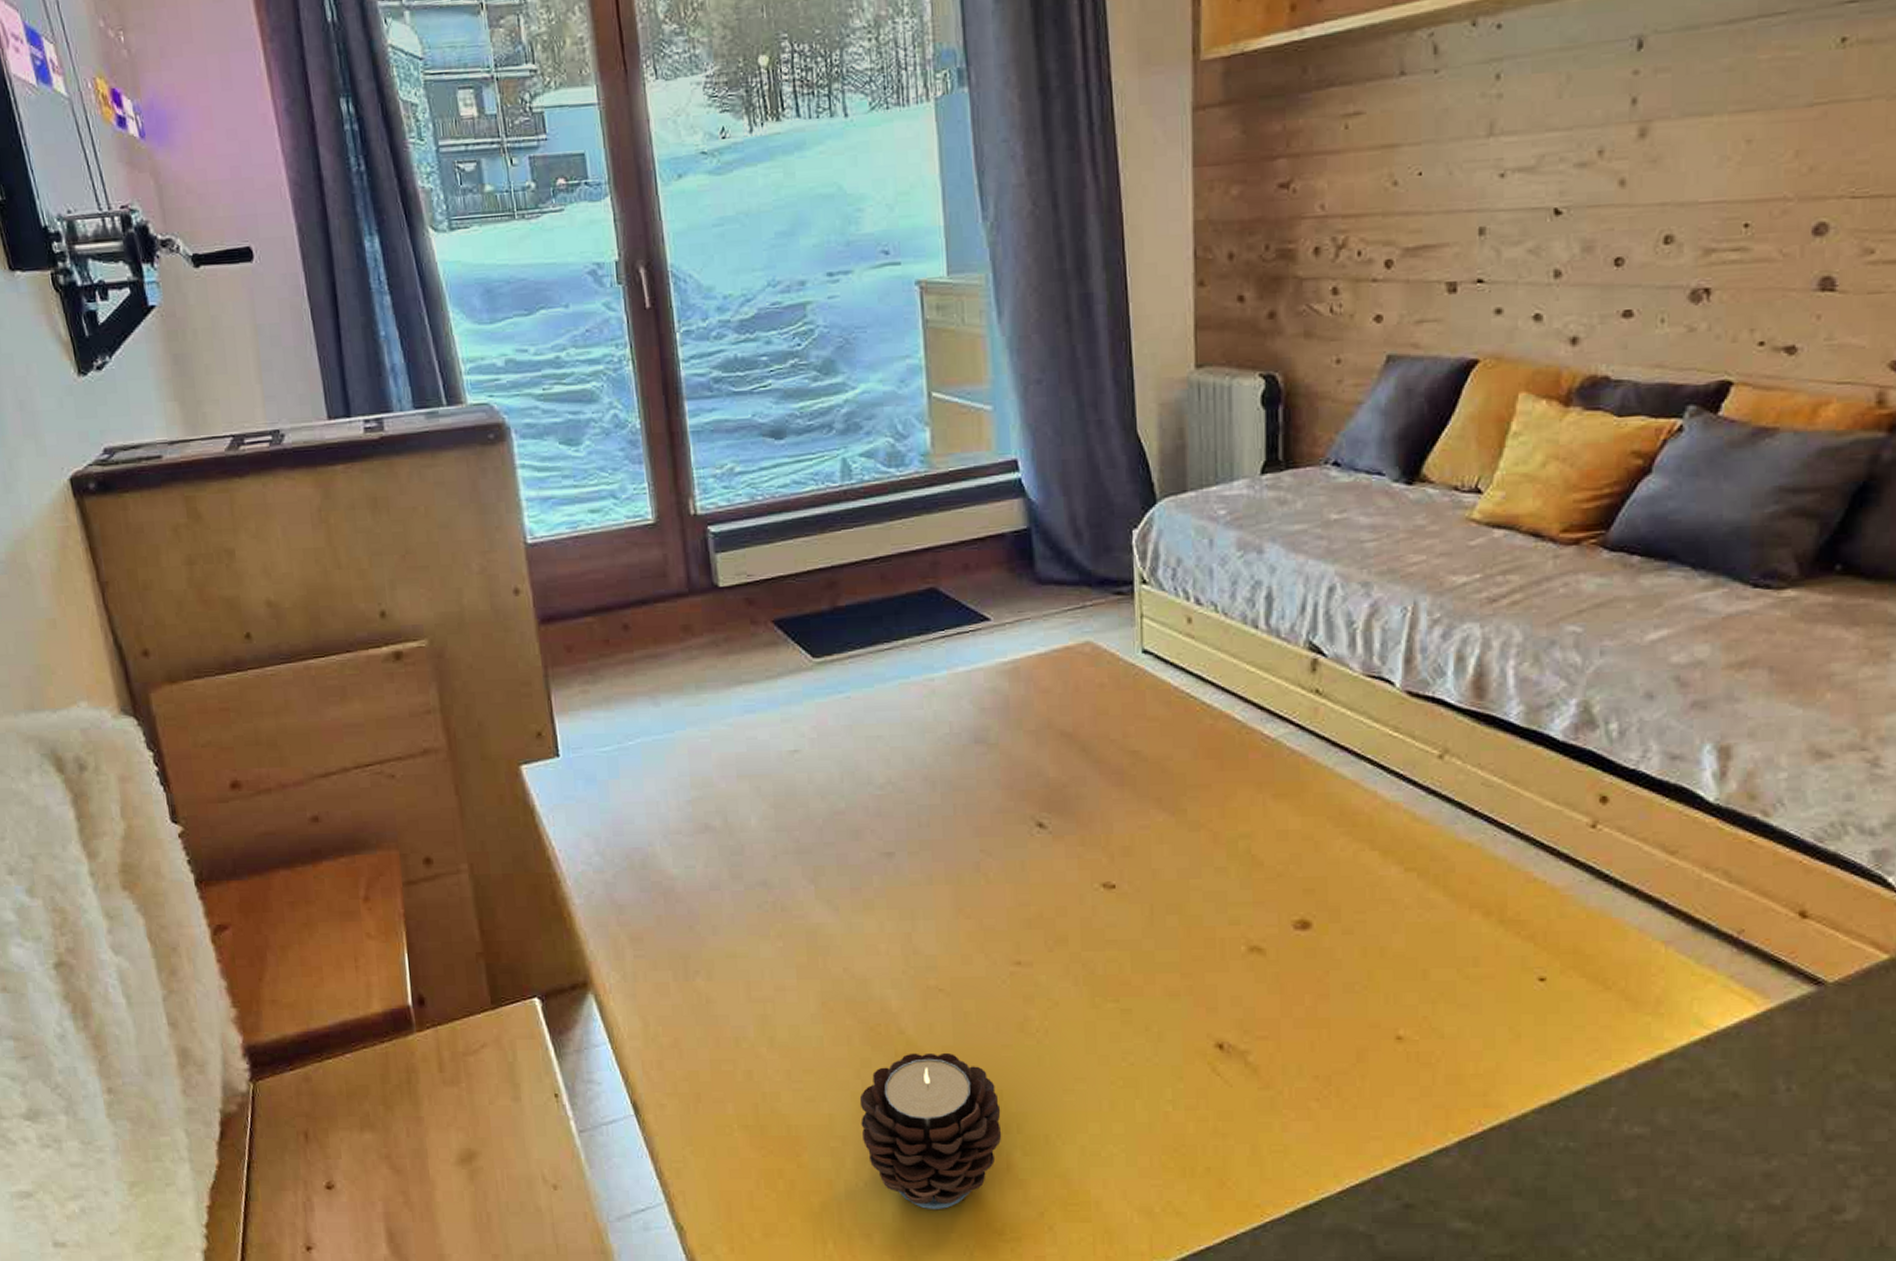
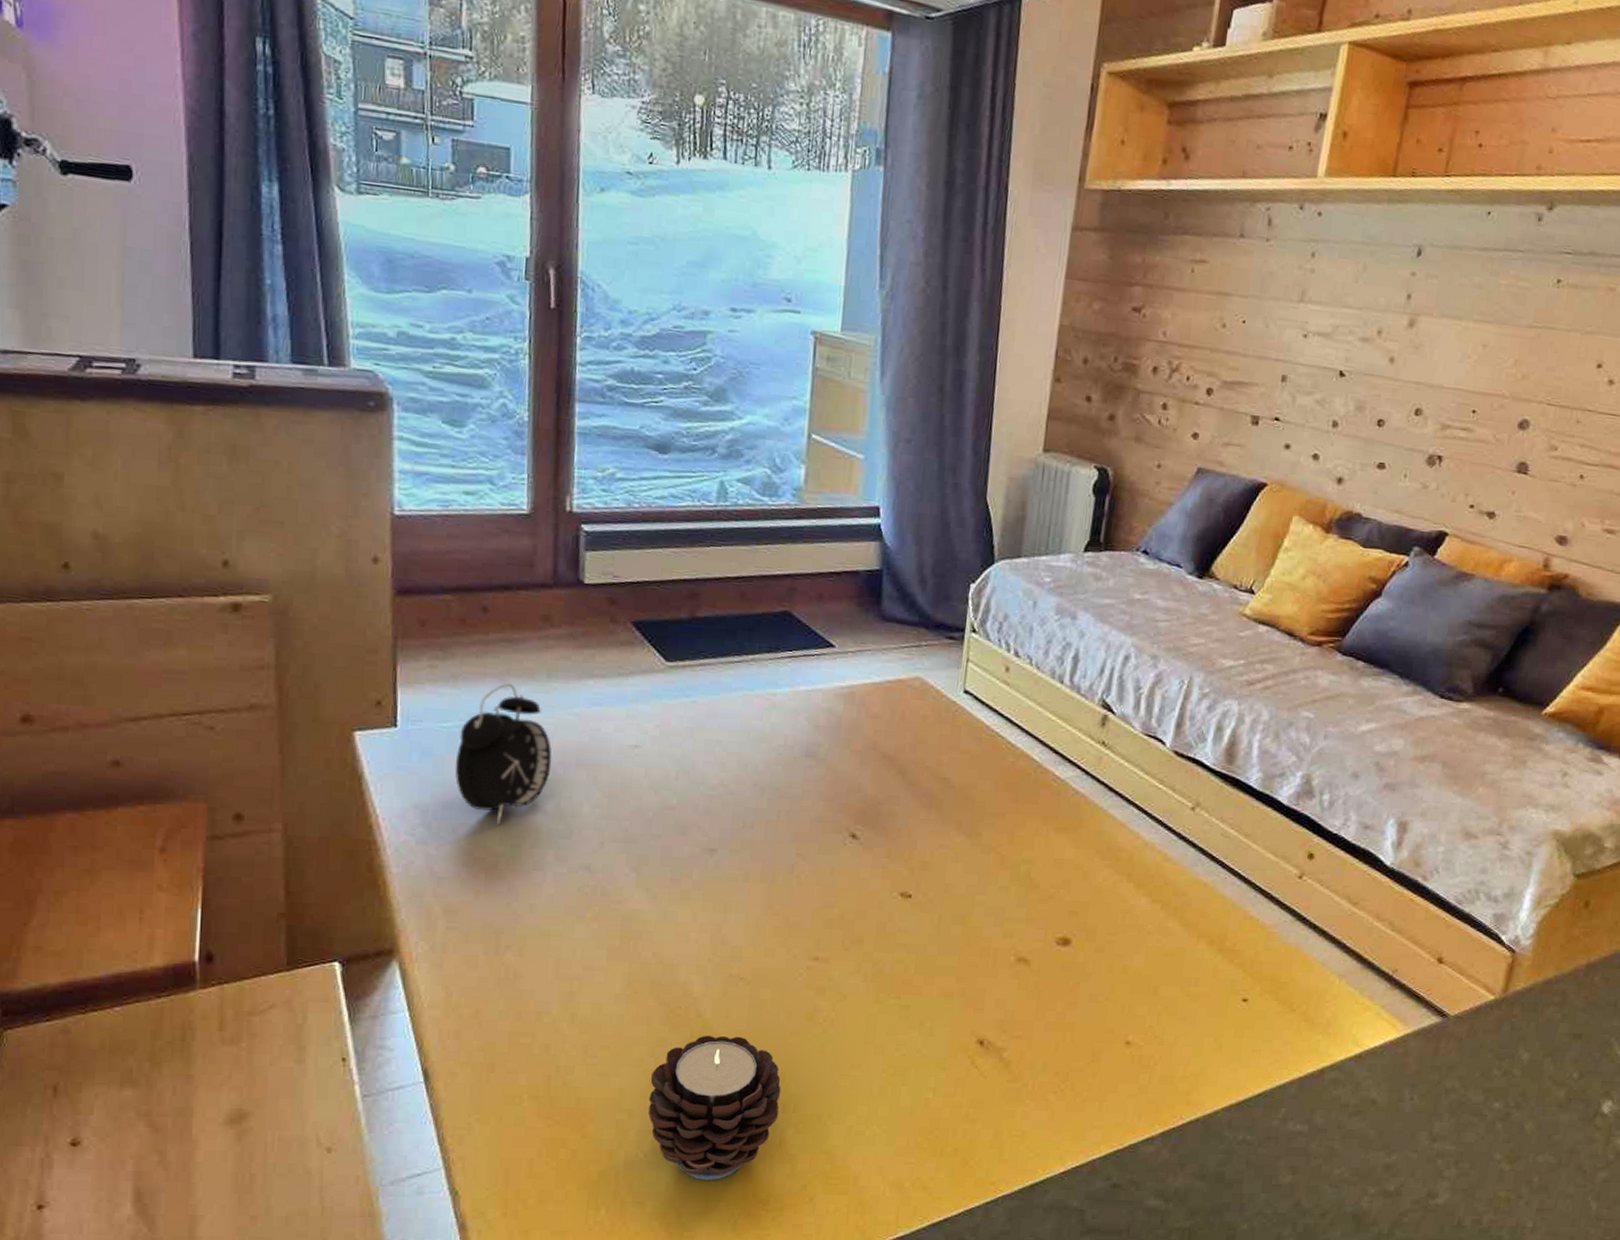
alarm clock: none [619,699,713,846] -> present [455,682,552,825]

